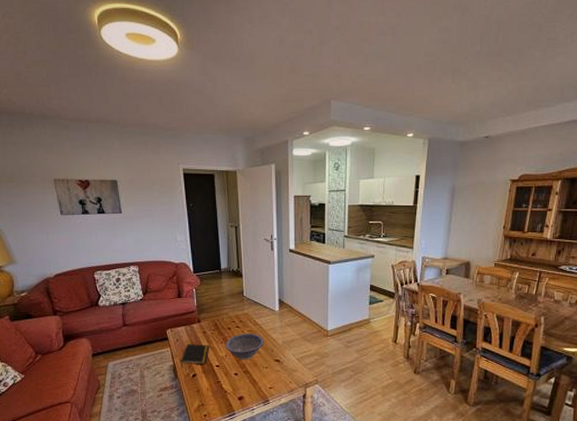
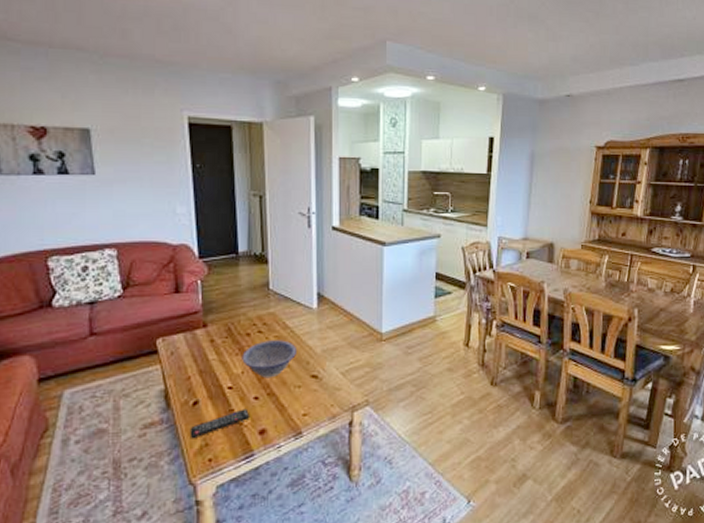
notepad: present [180,344,210,367] -> none [176,357,220,391]
remote control: none [191,381,232,400] -> present [189,408,251,439]

